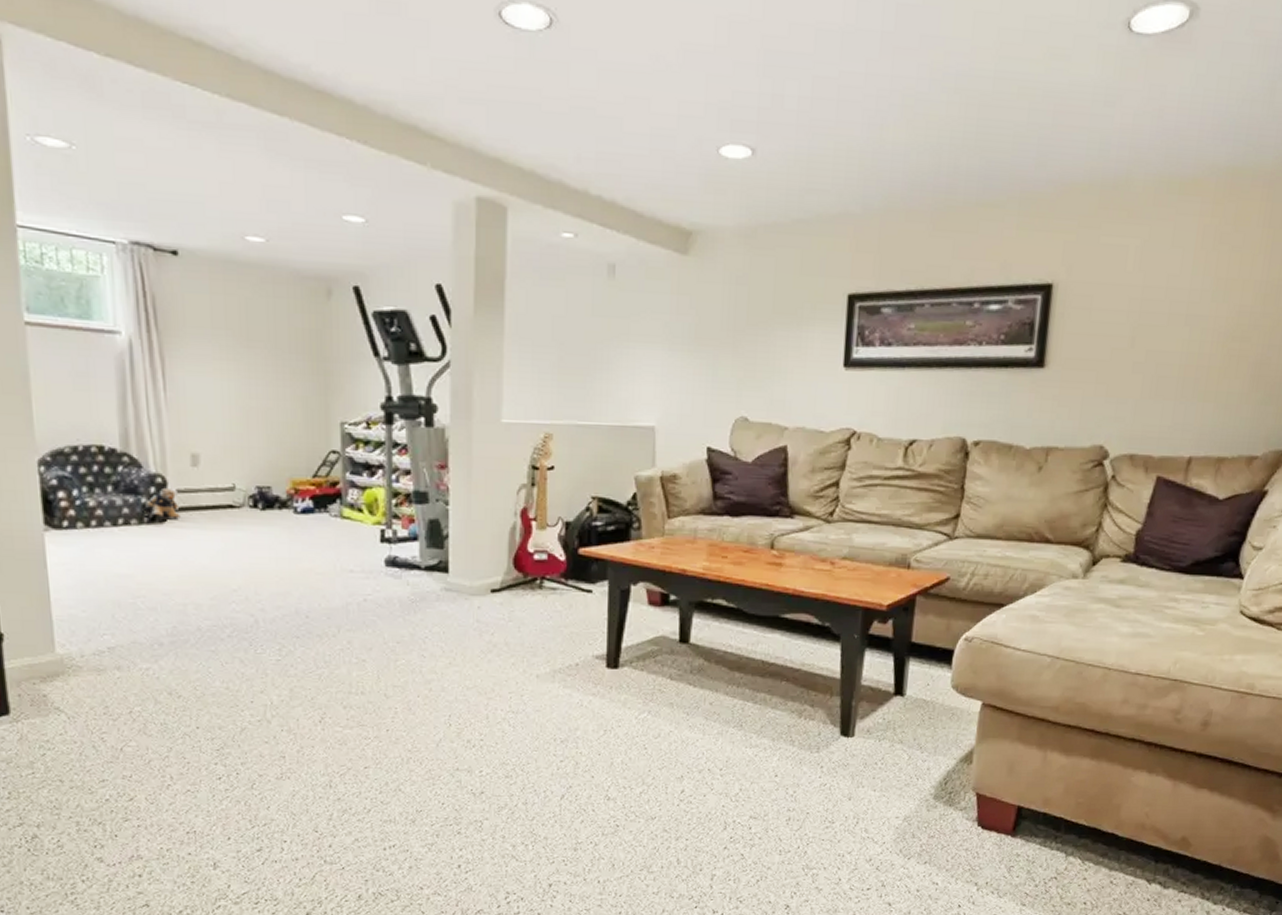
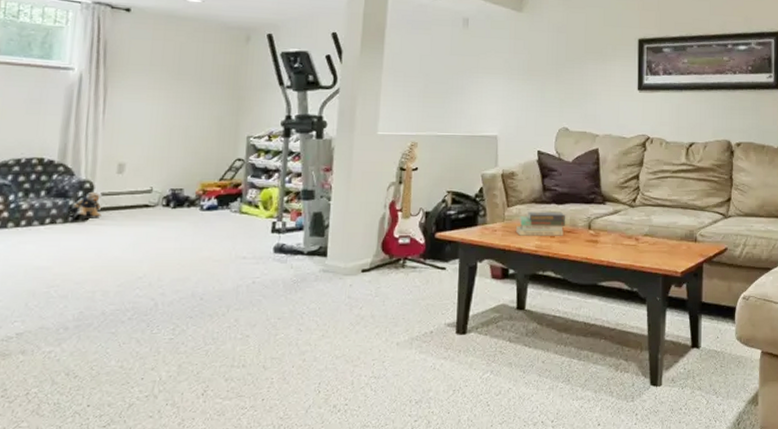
books: none [677,524,742,557] -> present [515,211,566,236]

